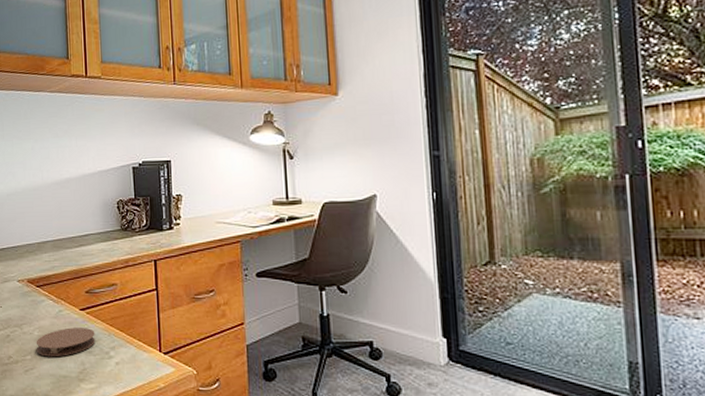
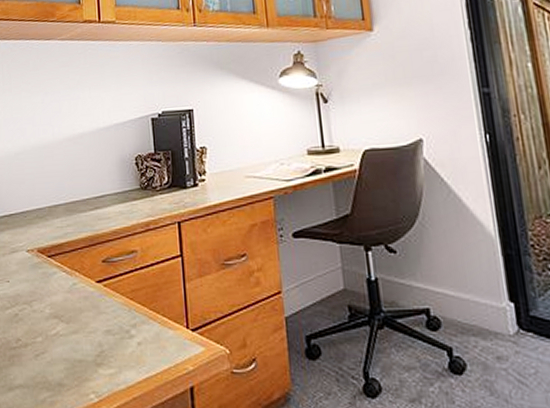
coaster: present [36,327,95,357] -> none [47,303,114,338]

